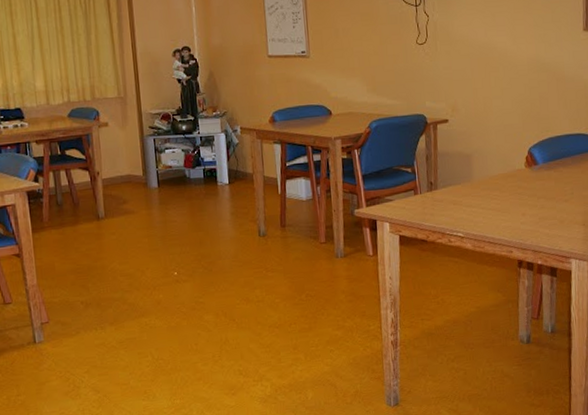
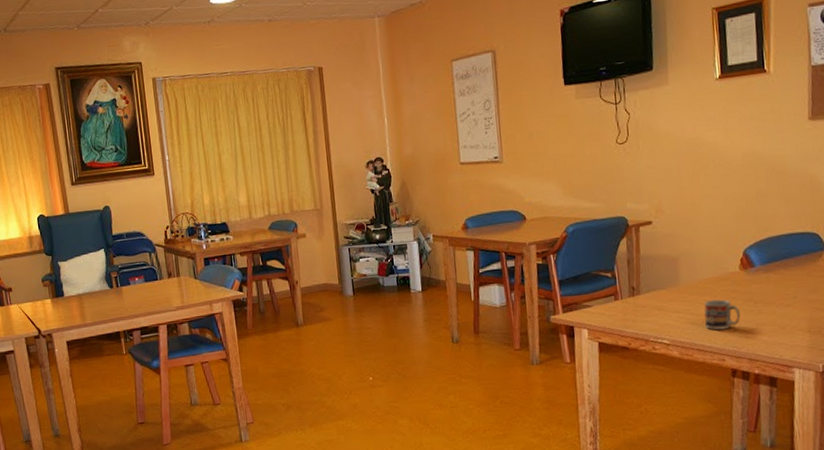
cup: none [494,195,525,224] -> present [704,299,740,330]

